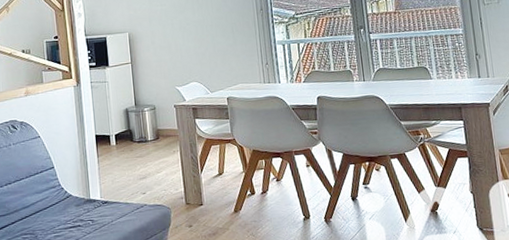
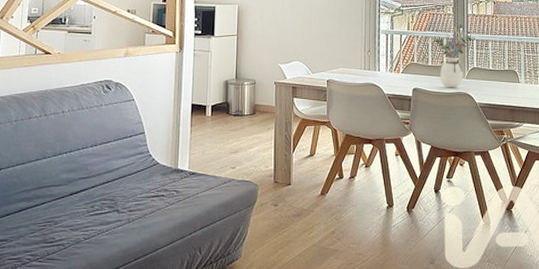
bouquet: none [335,28,379,93] -> present [435,27,475,88]

